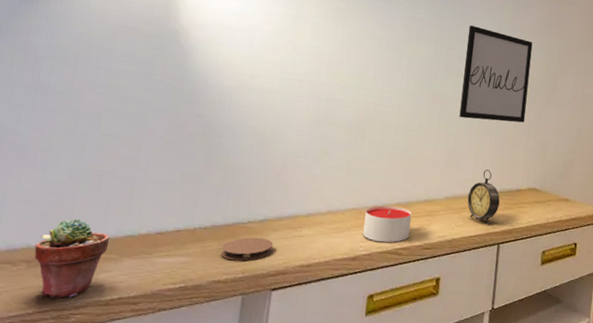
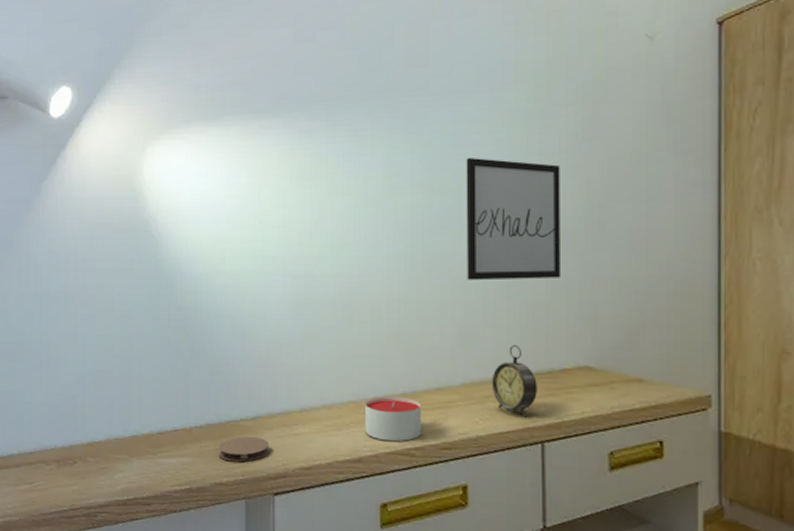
potted succulent: present [34,218,109,298] -> none [61,419,118,497]

